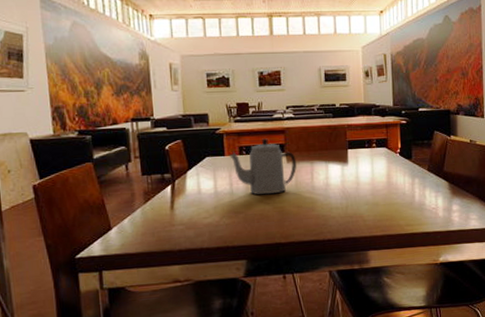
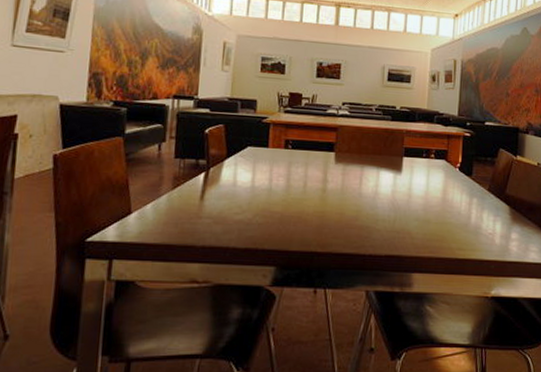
teapot: present [230,138,297,195] -> none [273,134,346,197]

